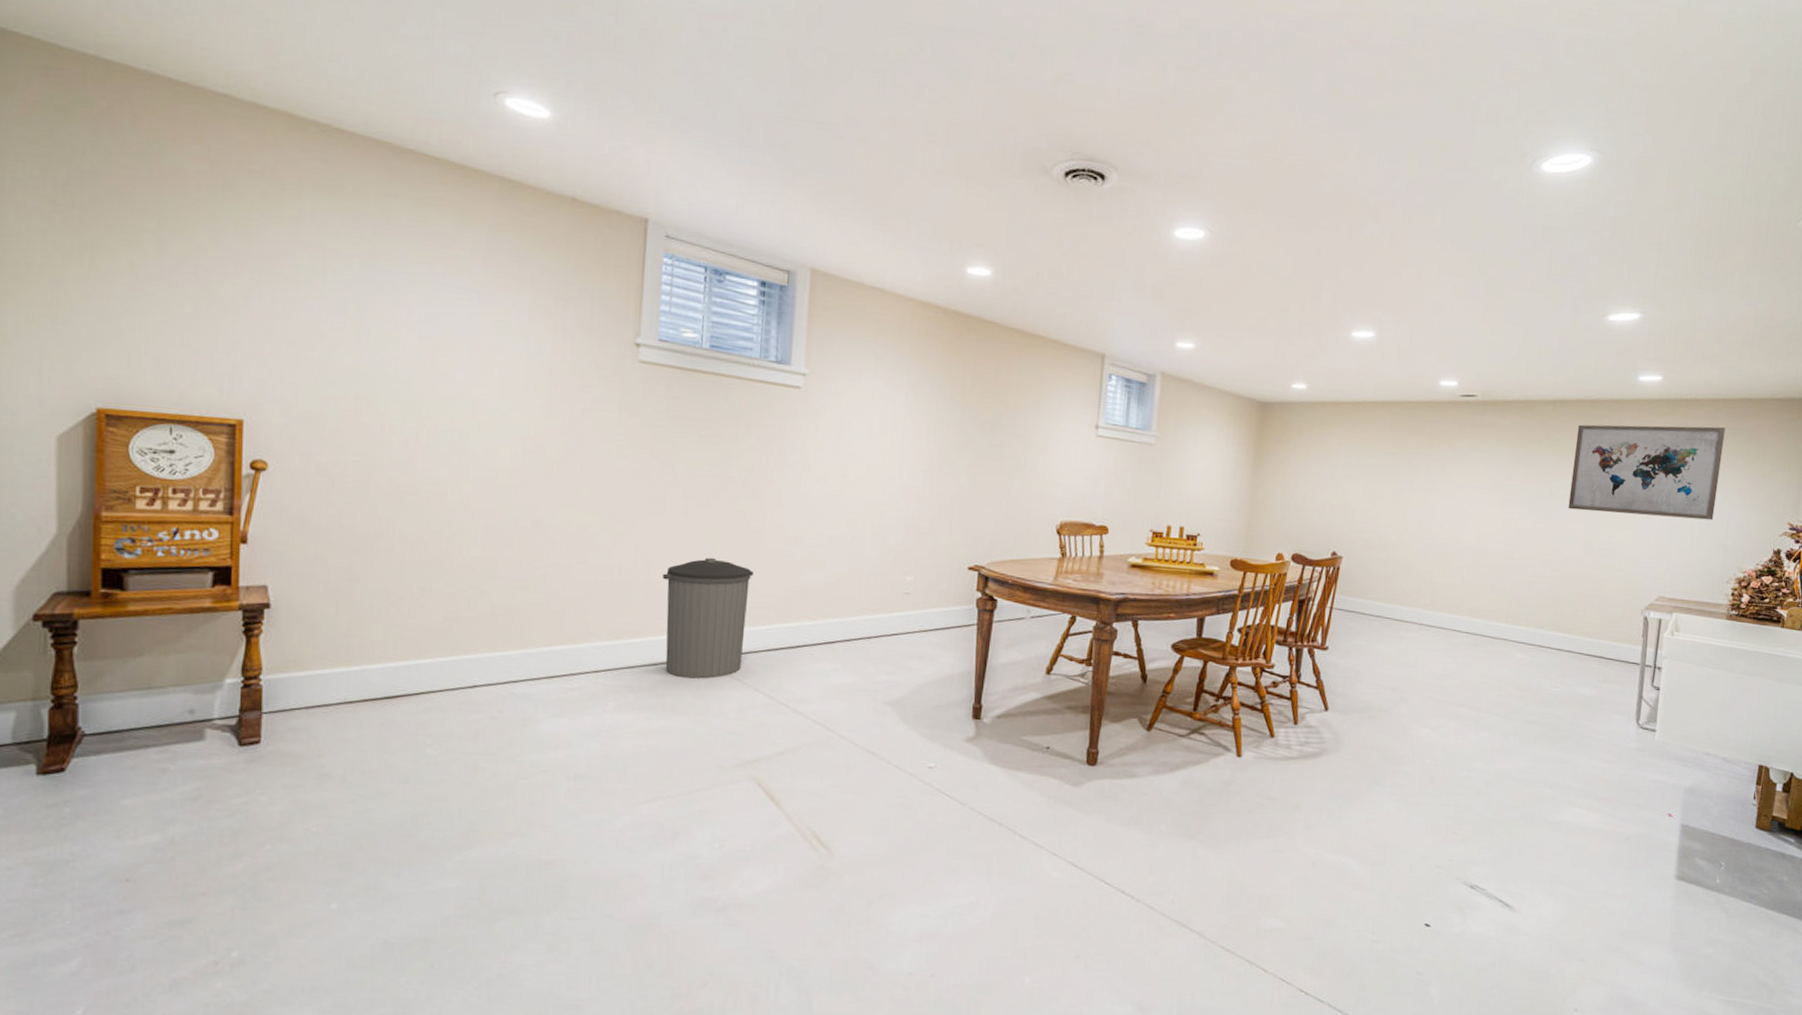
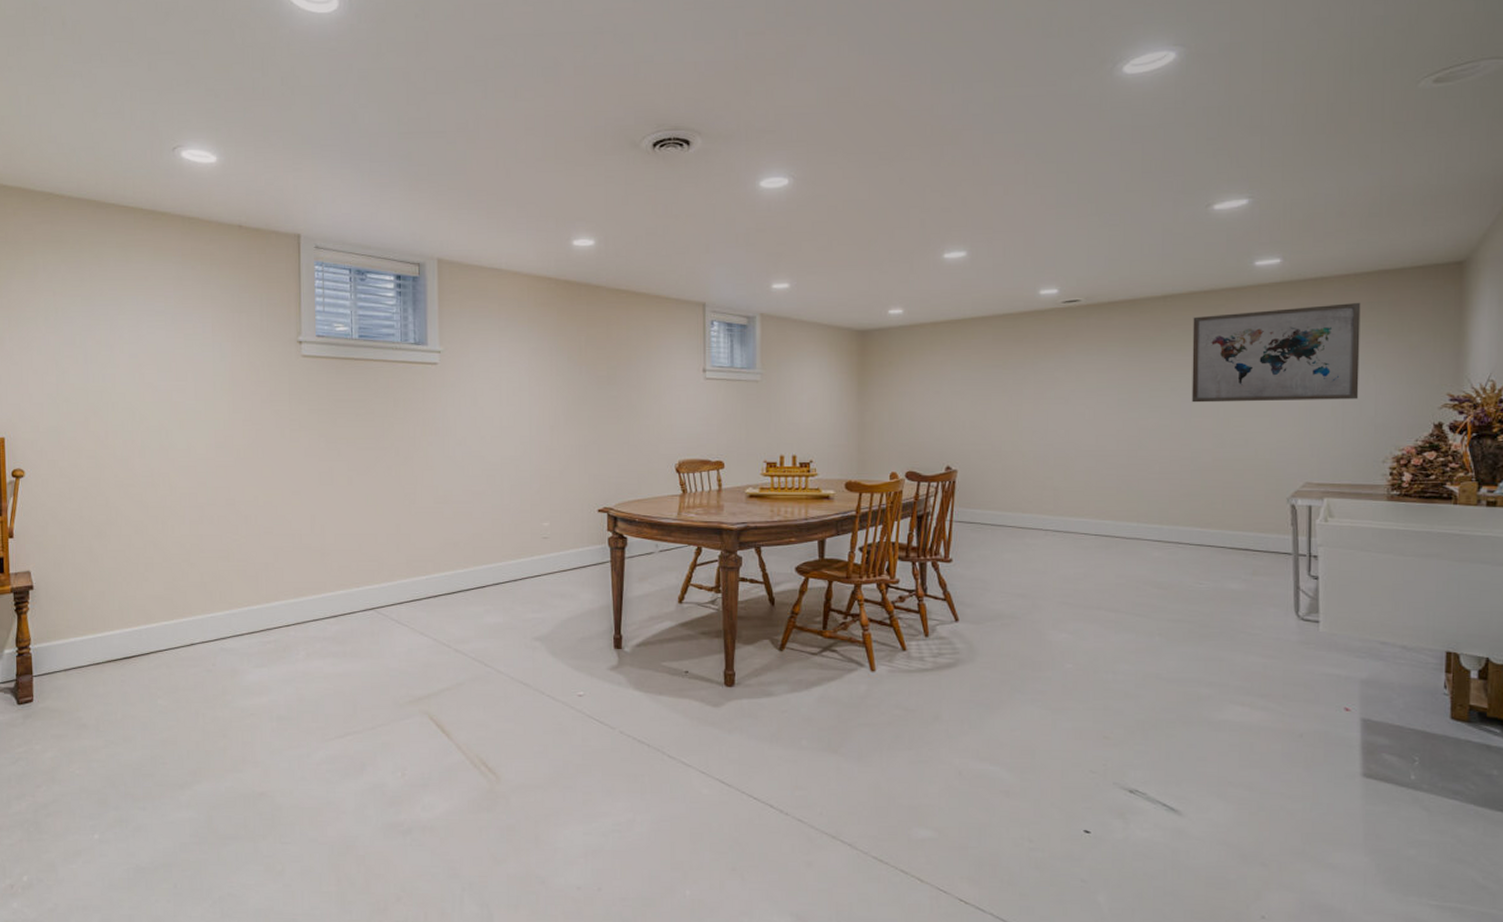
trash can: present [662,557,754,679] -> none [335,519,411,627]

